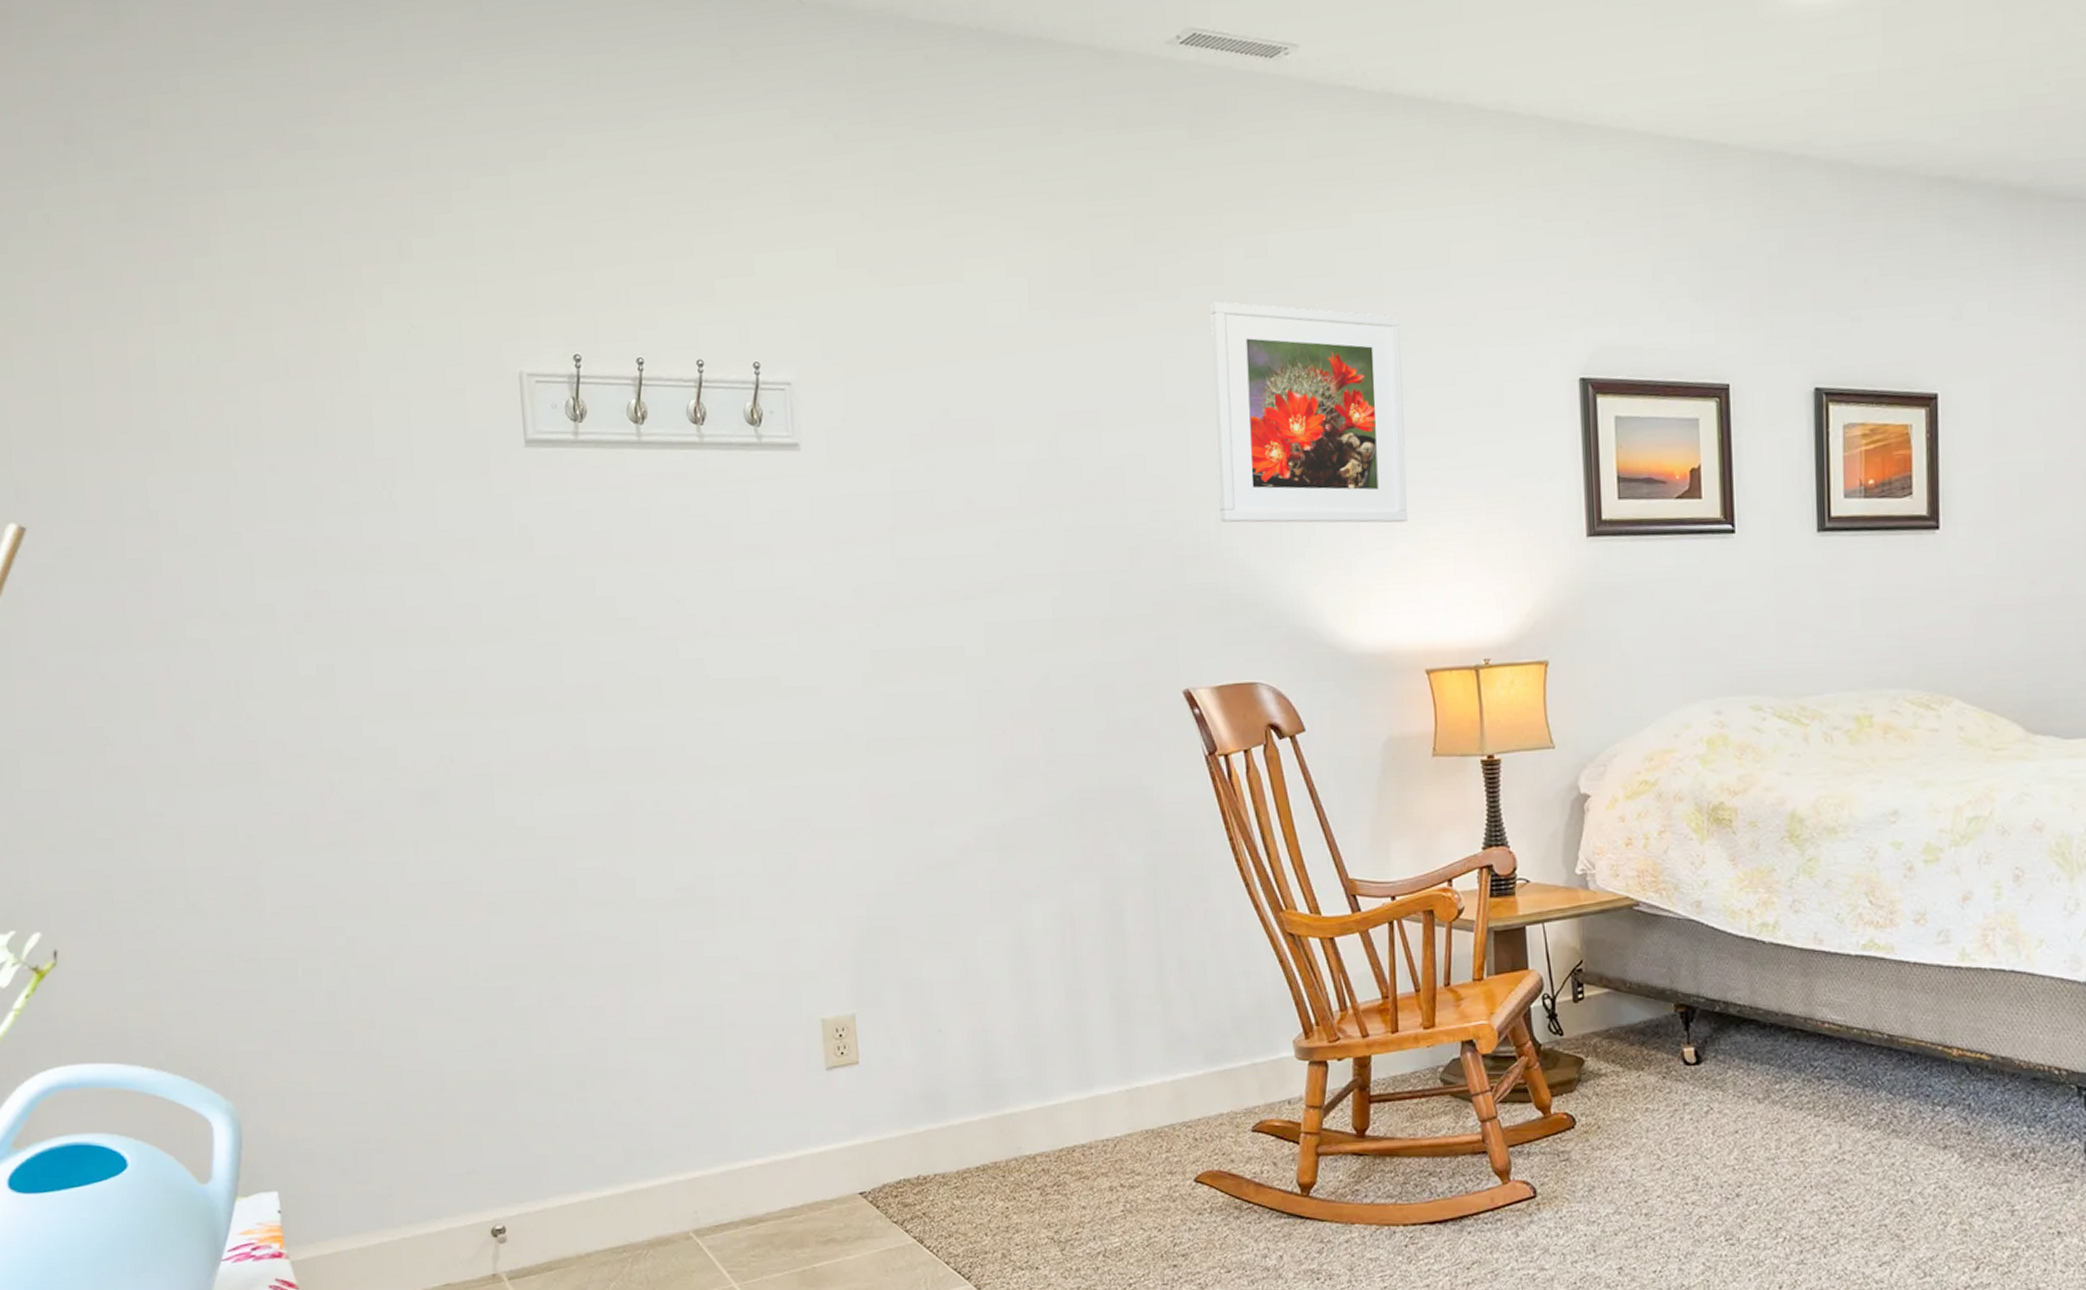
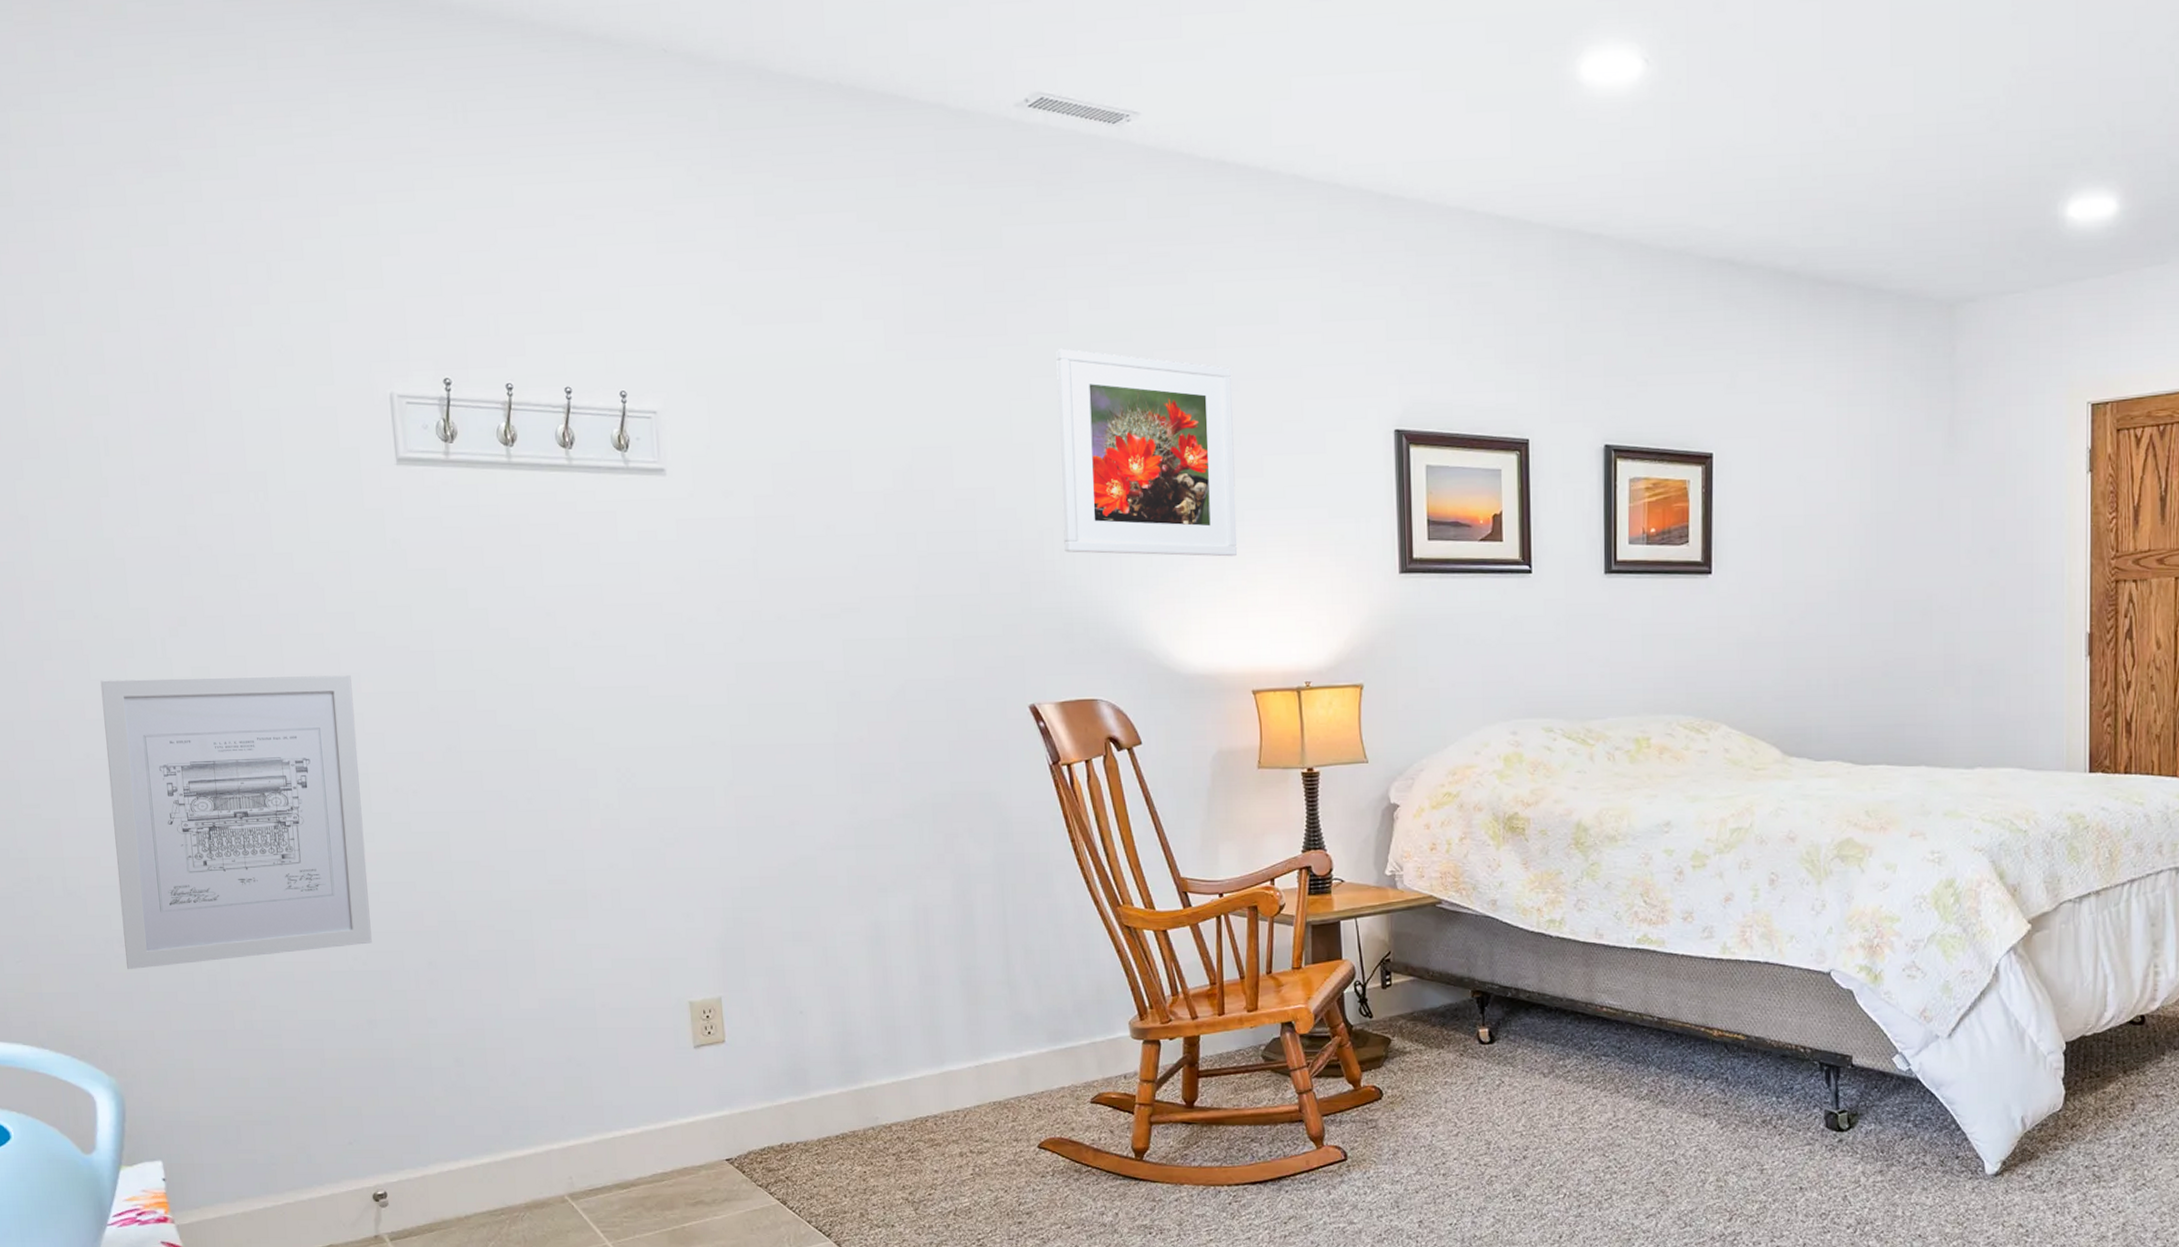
wall art: none [226,670,494,986] -> present [100,675,372,969]

